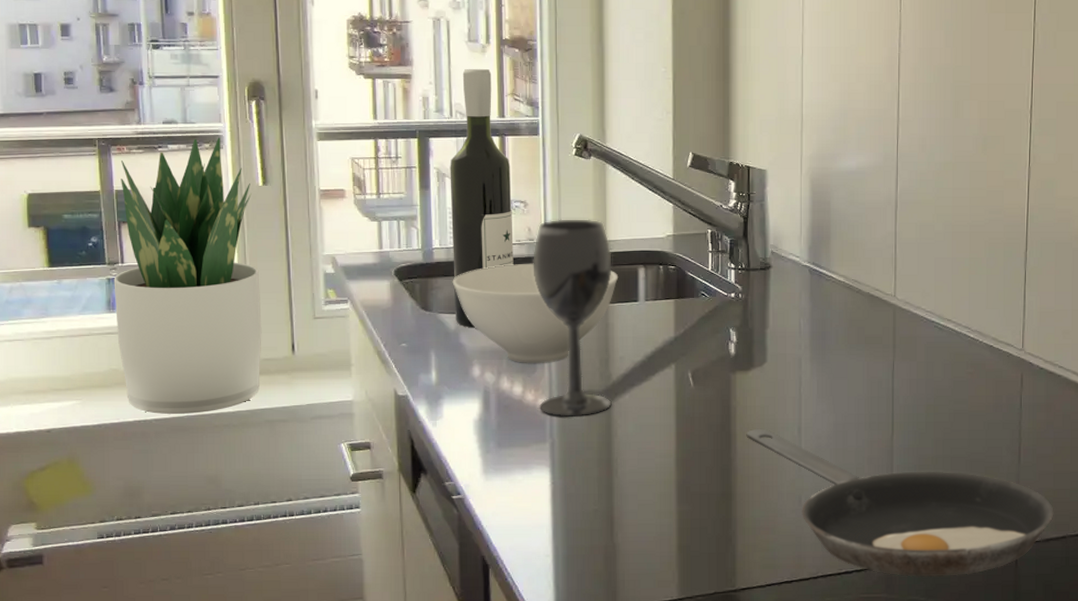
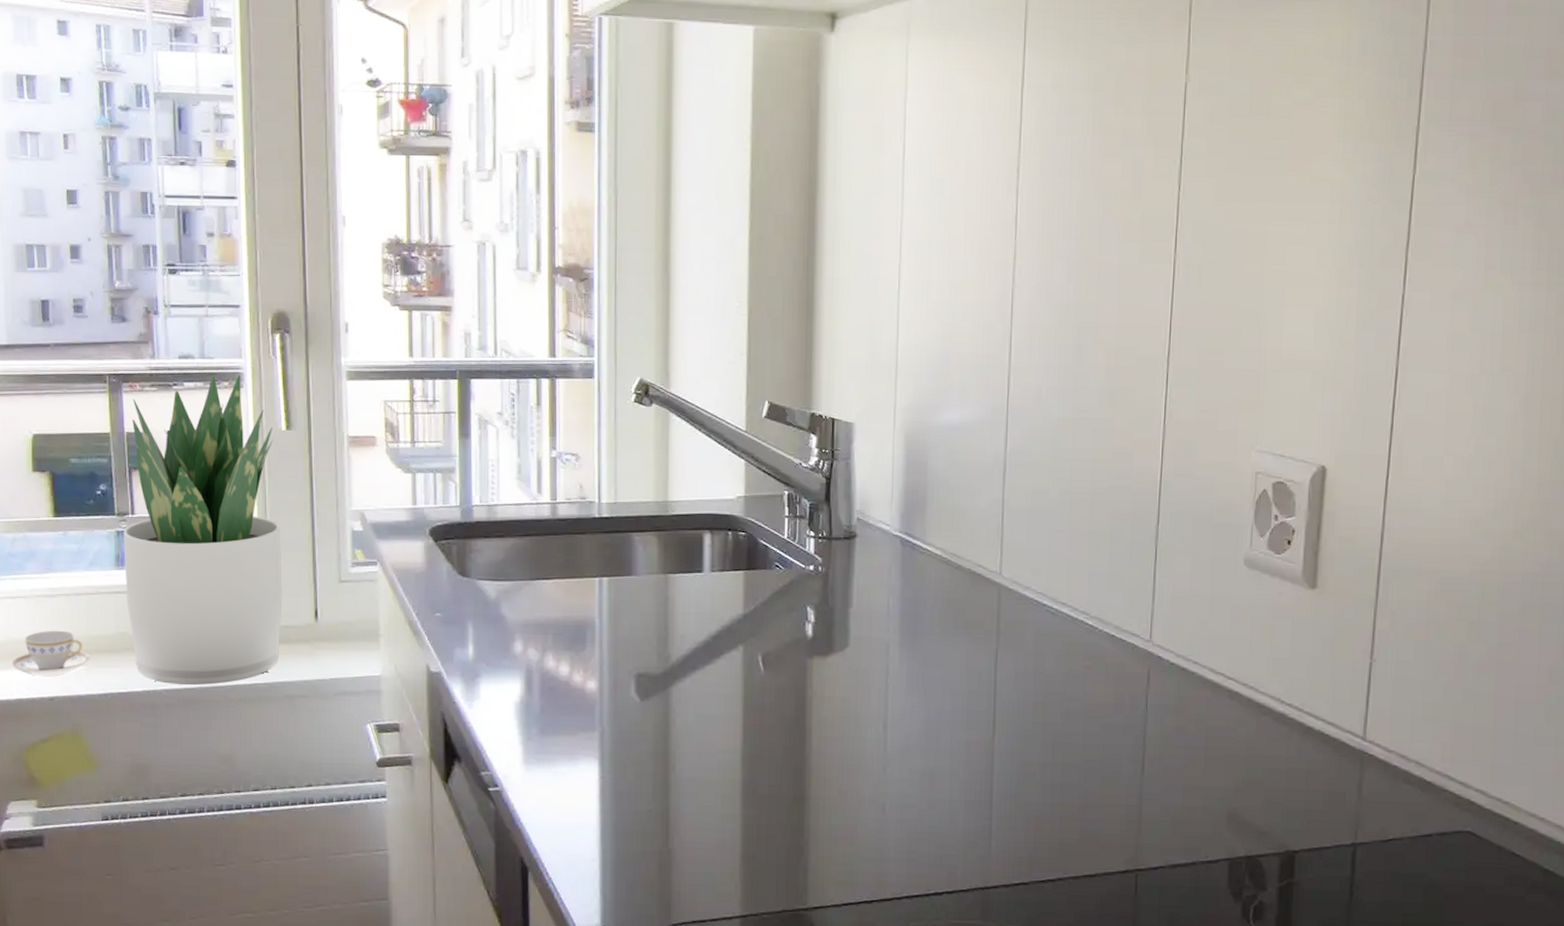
teacup: none [9,369,85,411] -> present [10,630,90,677]
bottle: present [450,68,514,328] -> none [493,300,563,598]
bowl: present [452,263,619,363] -> none [493,525,681,640]
wine glass: present [533,219,612,417] -> none [584,475,674,703]
frying pan: present [746,429,1054,577] -> none [823,724,1183,904]

